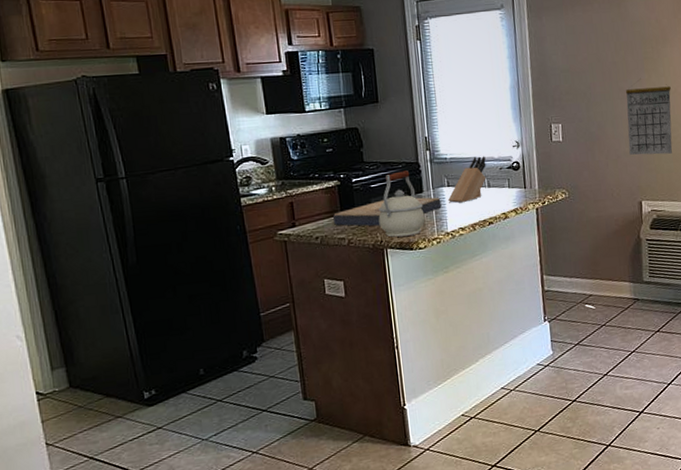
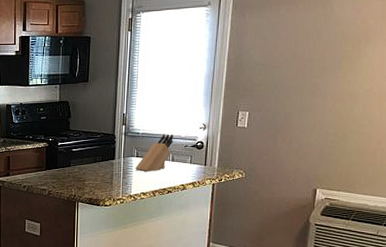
fish fossil: present [333,197,442,226] -> none [39,162,129,183]
kettle: present [378,170,425,237] -> none [75,140,114,194]
calendar: present [625,79,673,155] -> none [312,76,366,148]

